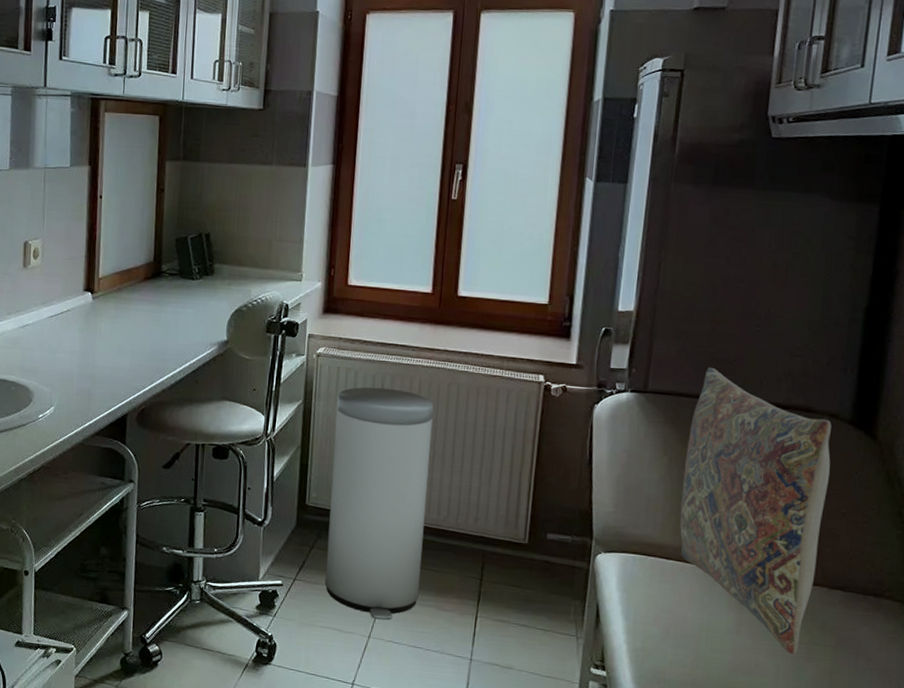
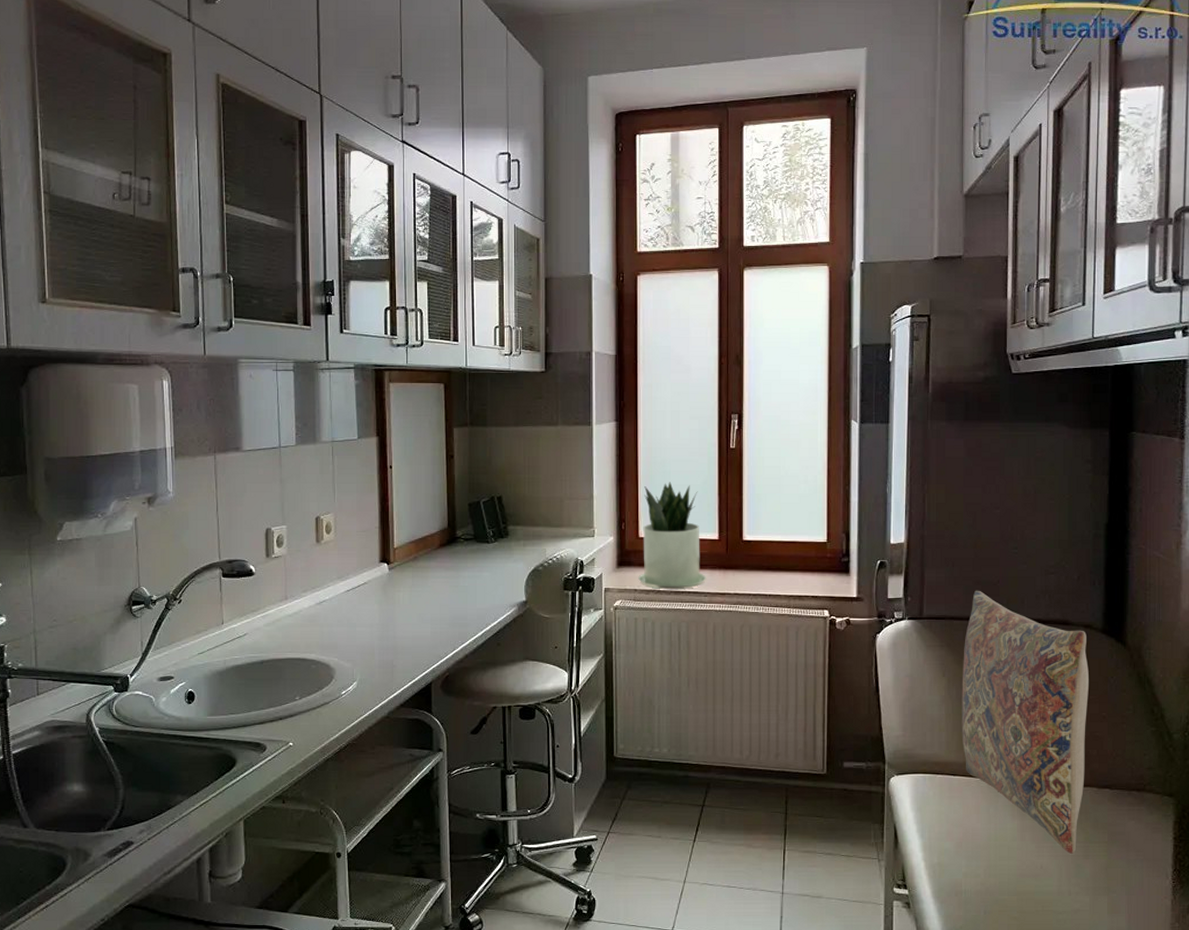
pedal bin: present [324,387,434,621] -> none [637,635,729,864]
planter: none [344,230,417,342] -> present [638,482,707,590]

